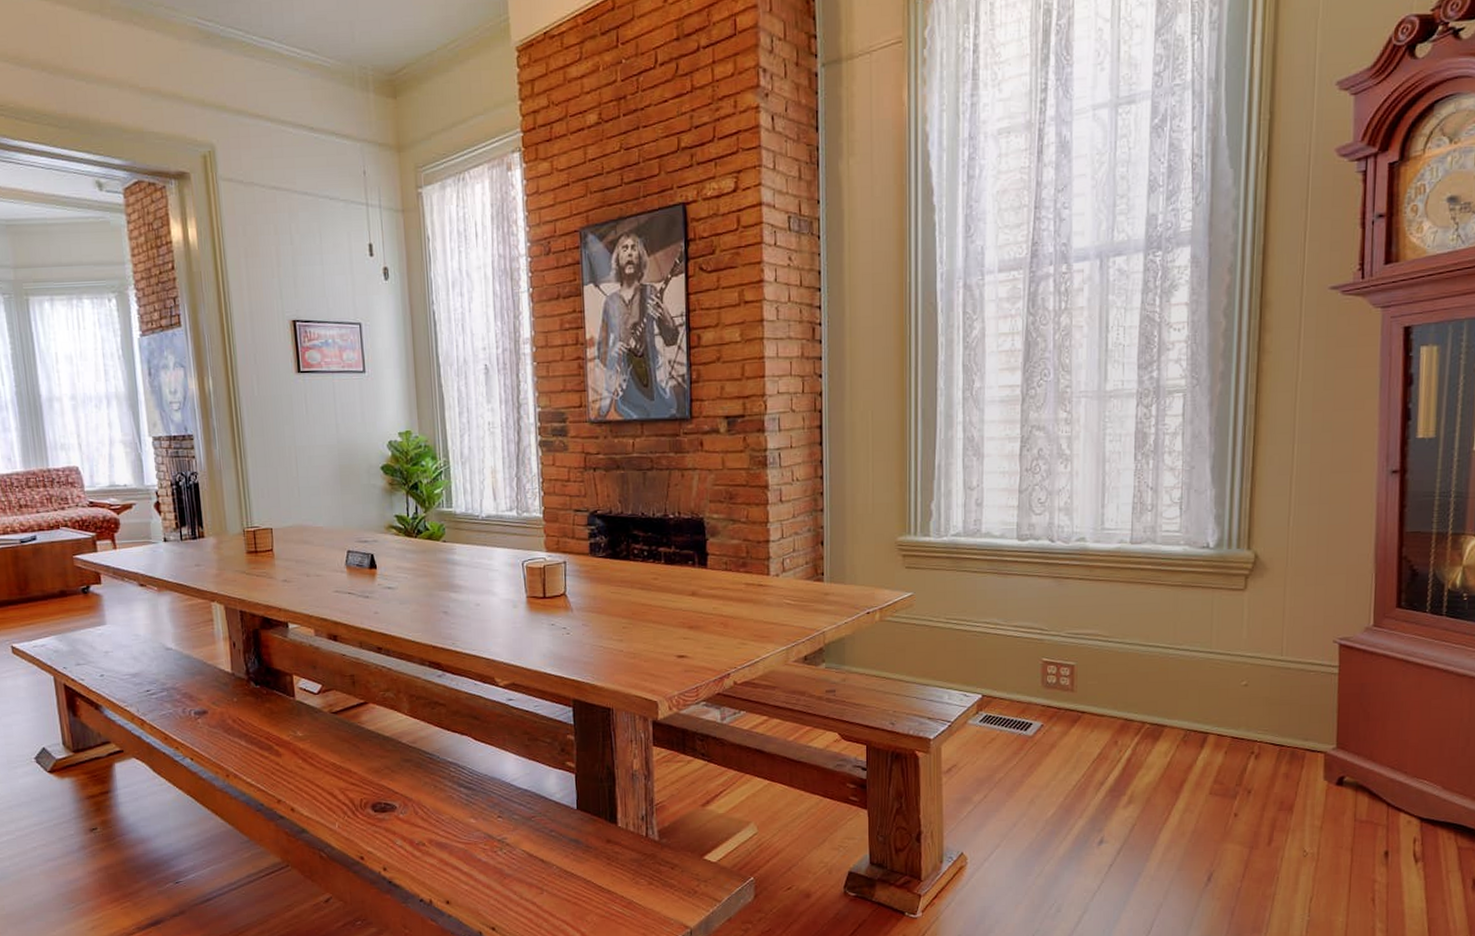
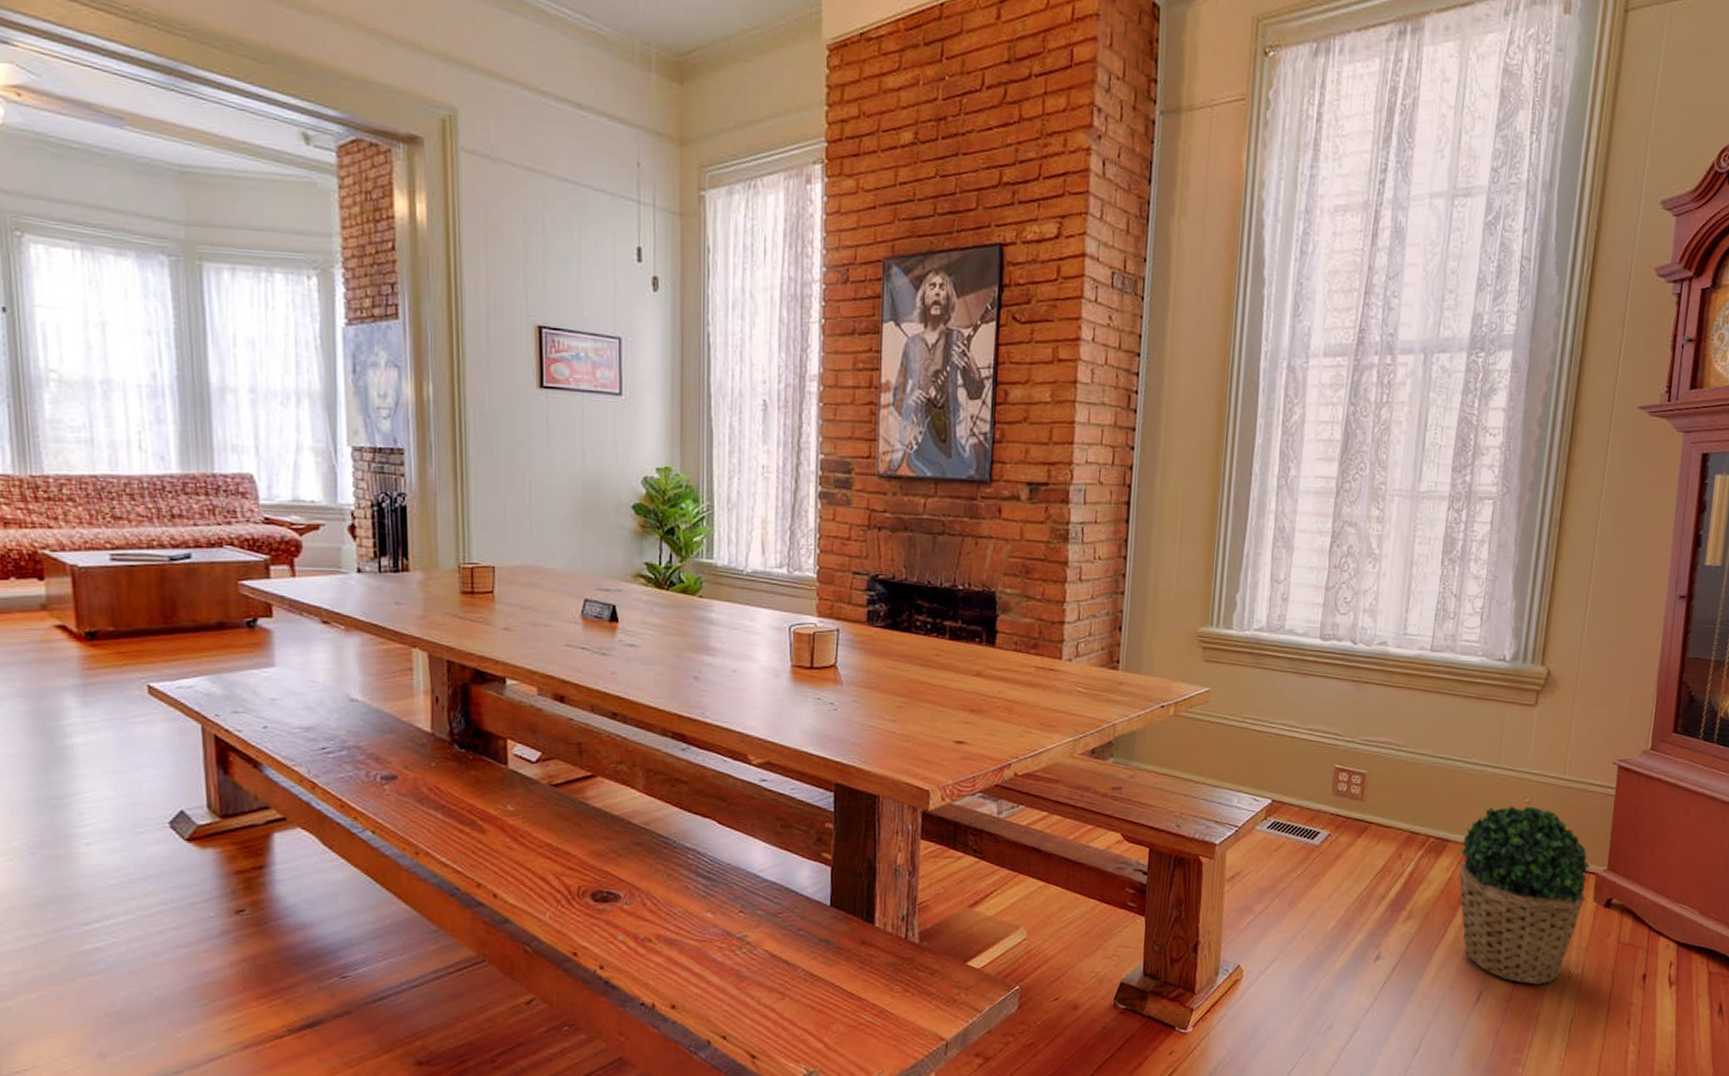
potted plant: none [1177,688,1318,864] -> present [1458,806,1590,985]

